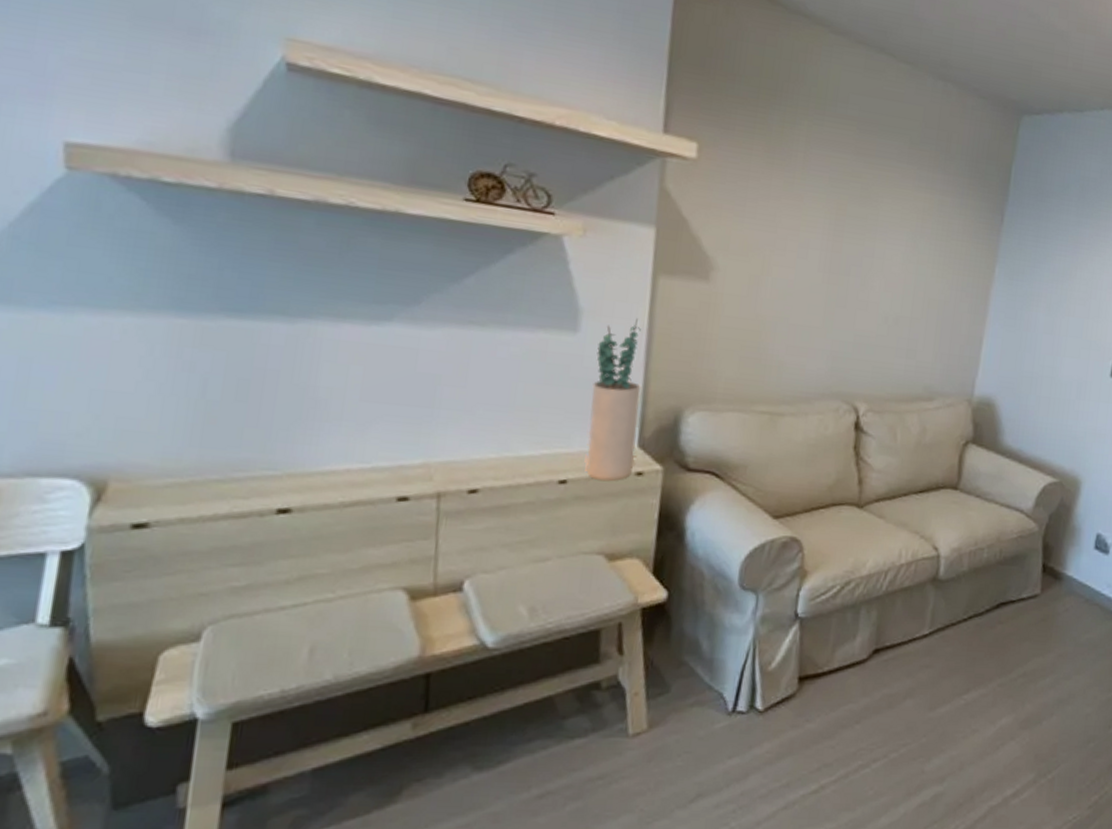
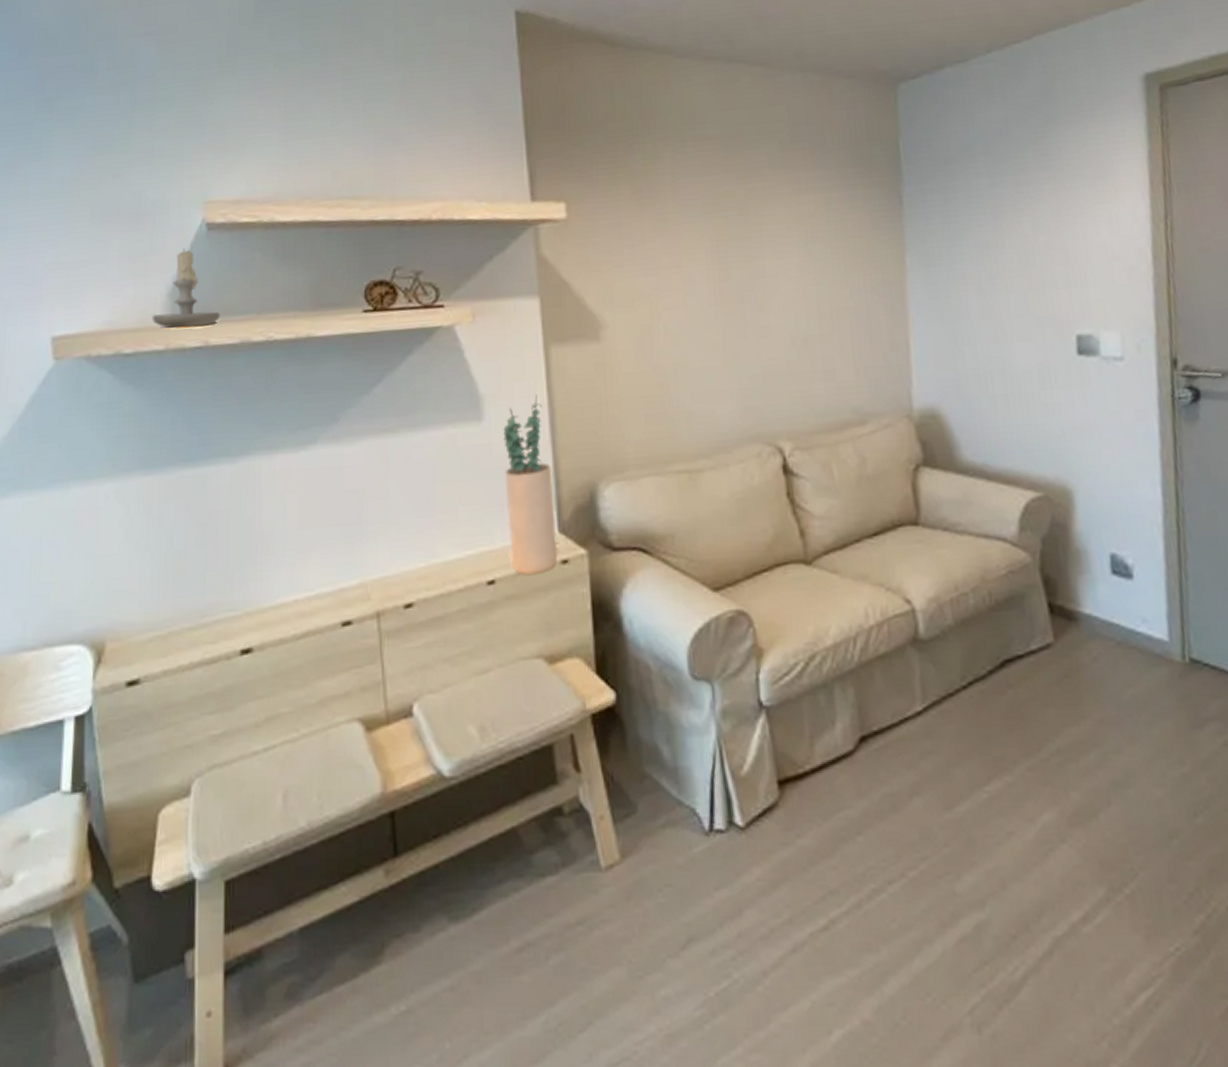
candle: none [204,82,293,174] -> present [152,248,220,328]

